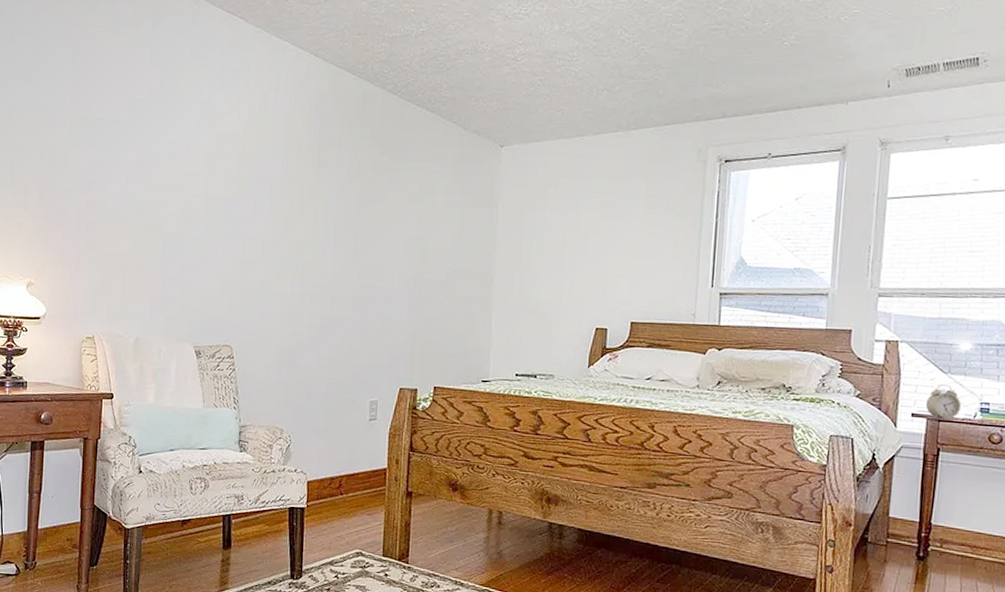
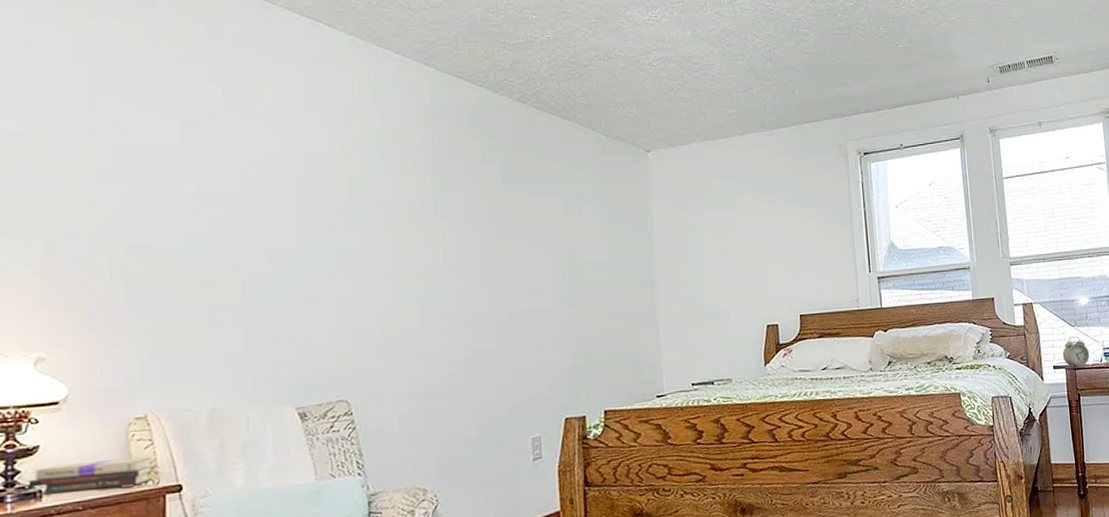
books: none [19,364,95,389] -> present [28,456,152,495]

